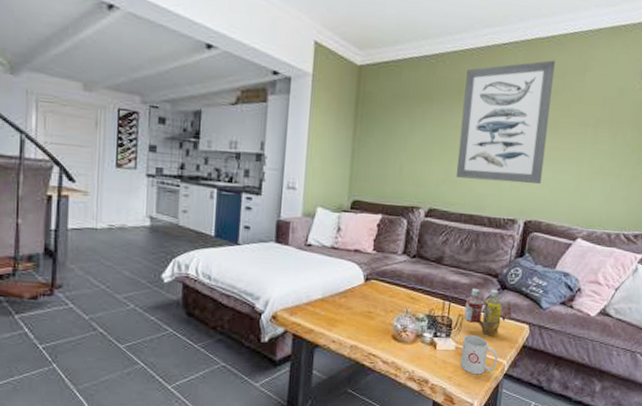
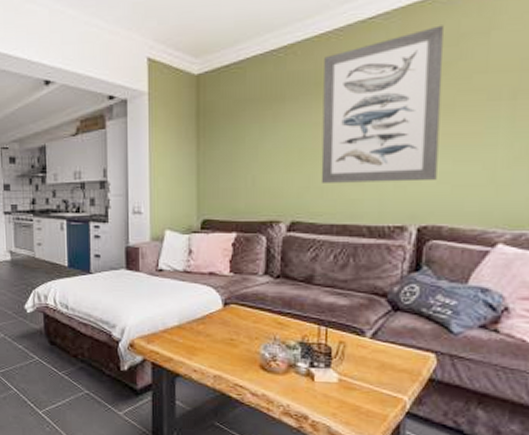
mug: present [460,335,498,375] -> none [346,365,396,412]
beverage bottle: present [464,289,512,338] -> none [347,311,410,369]

